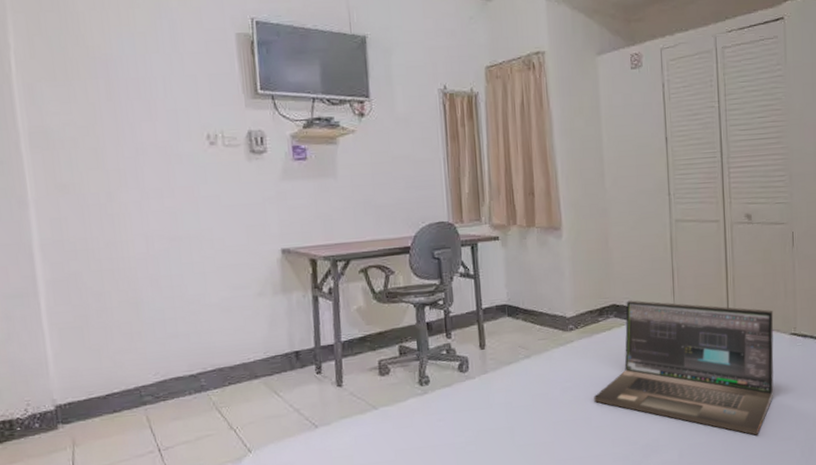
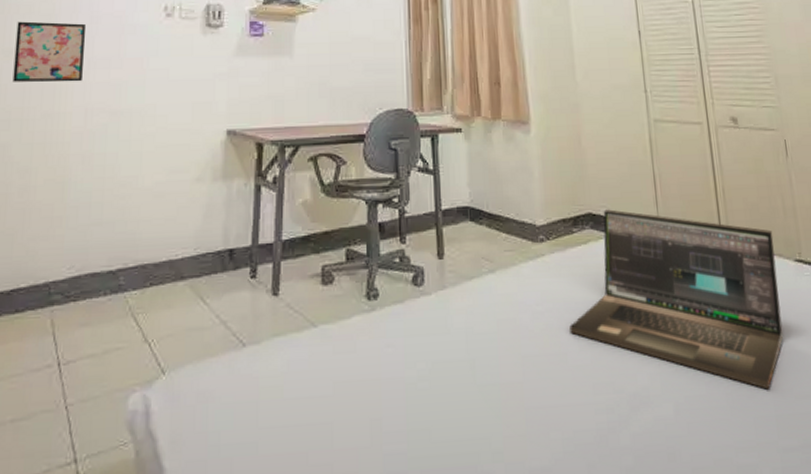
wall art: none [64,155,138,215] -> present [12,21,87,83]

